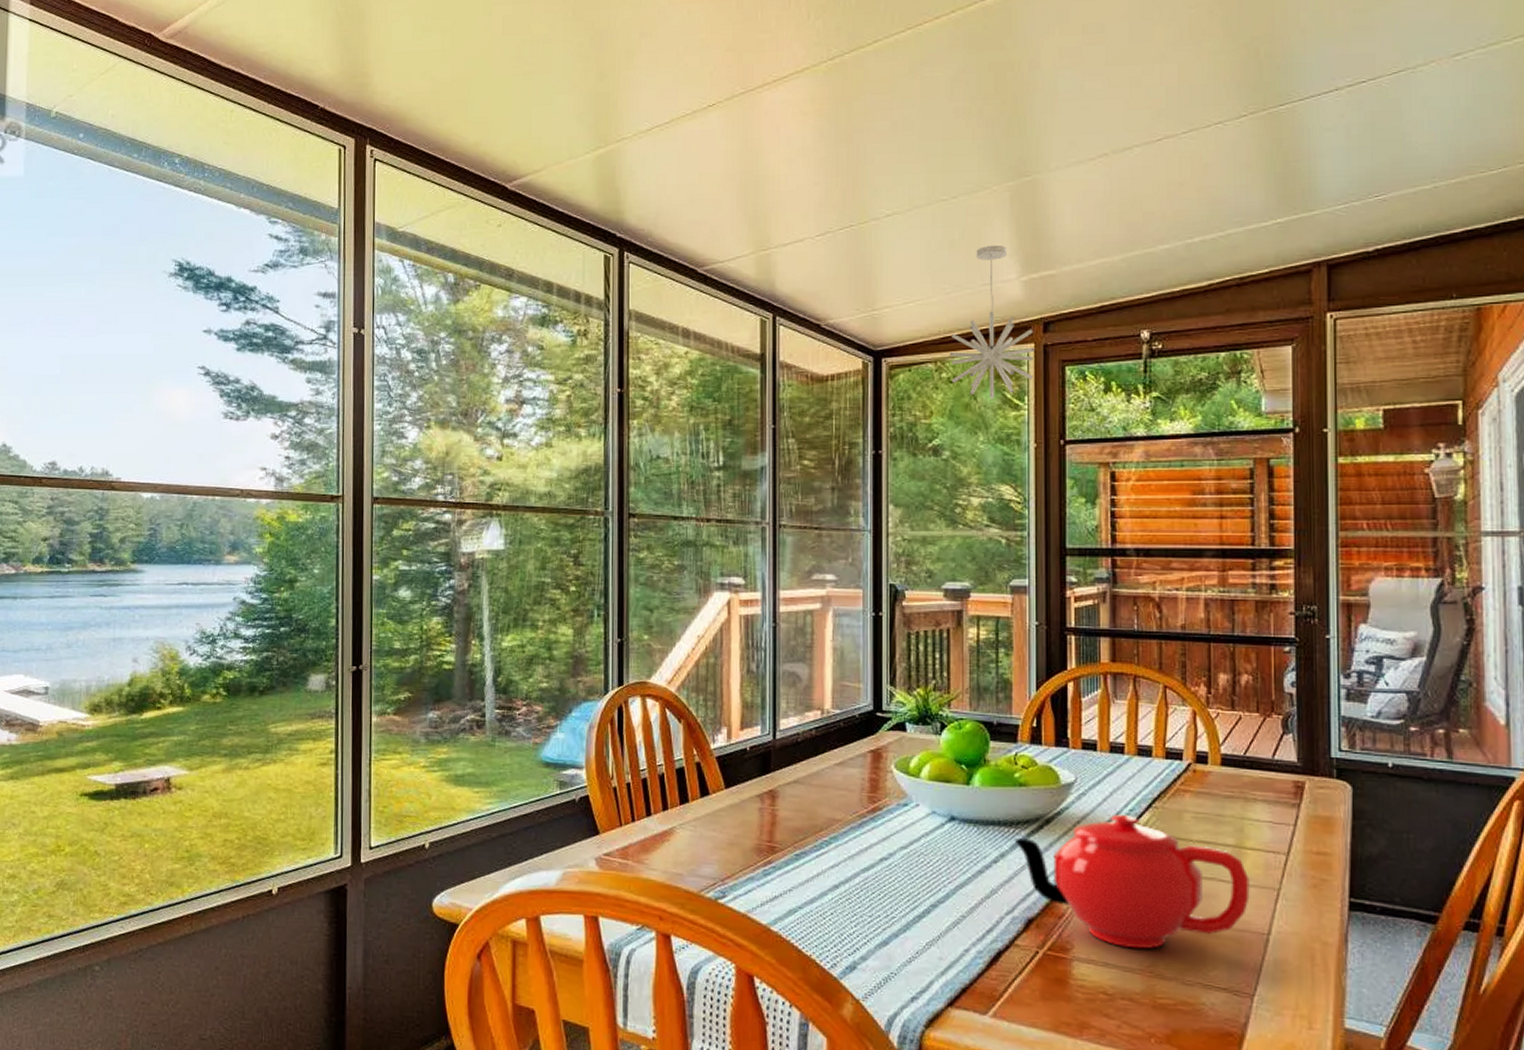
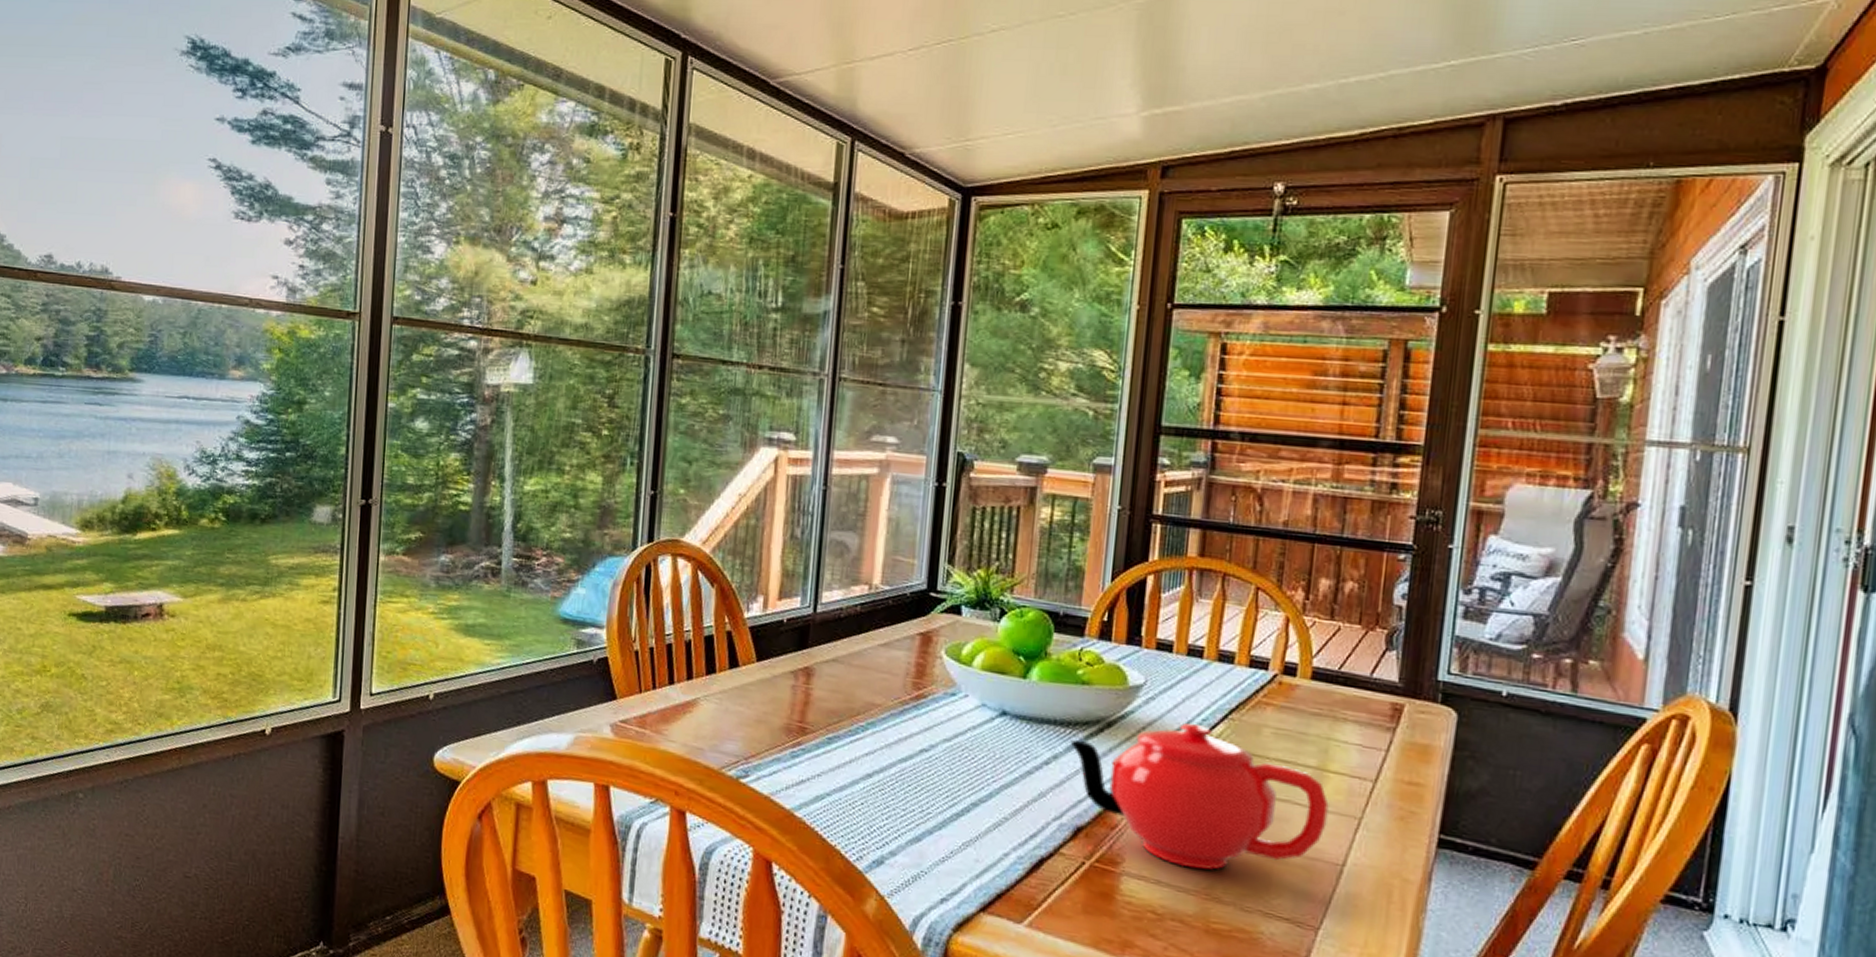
pendant light: present [950,245,1035,400] -> none [1049,72,1149,252]

